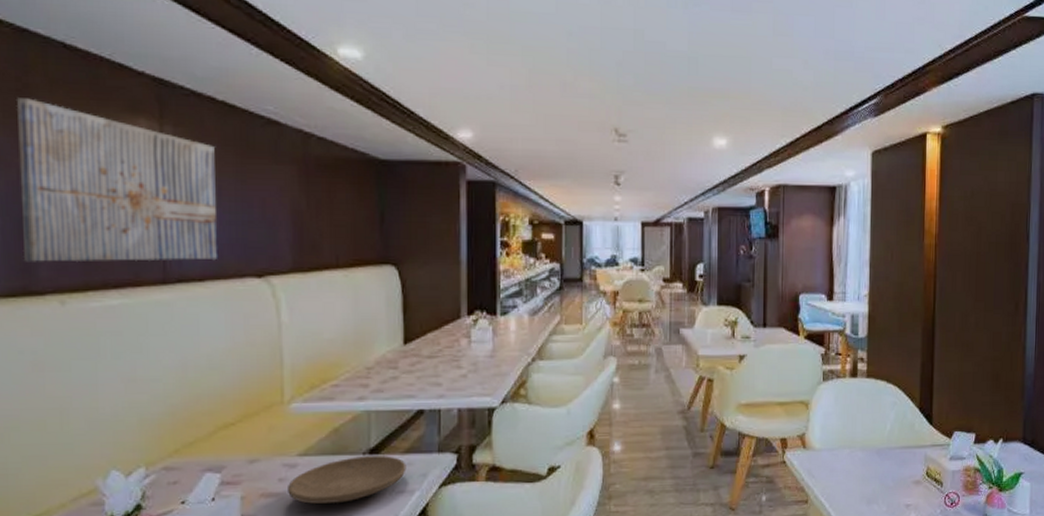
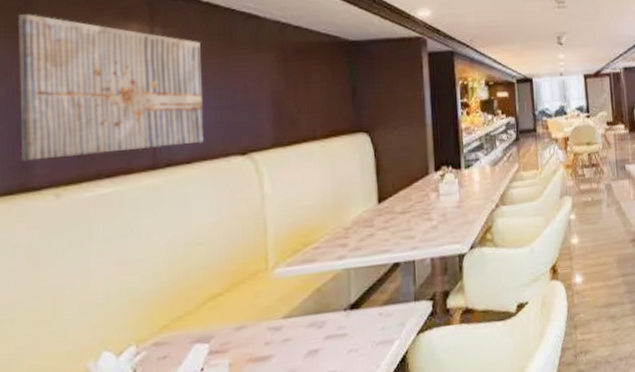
plate: present [288,456,406,504] -> none [274,309,386,364]

